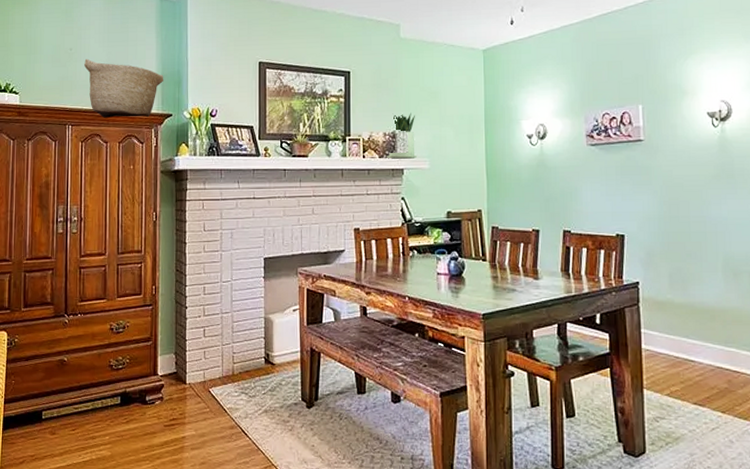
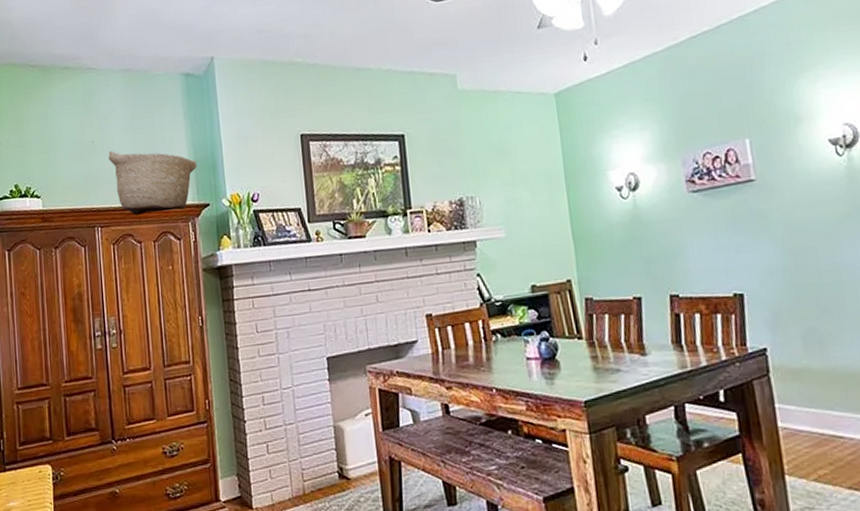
planter: present [387,113,417,160] -> none [455,175,490,231]

